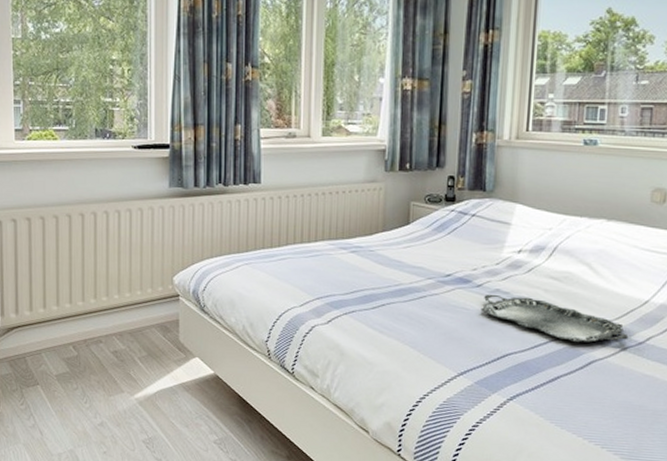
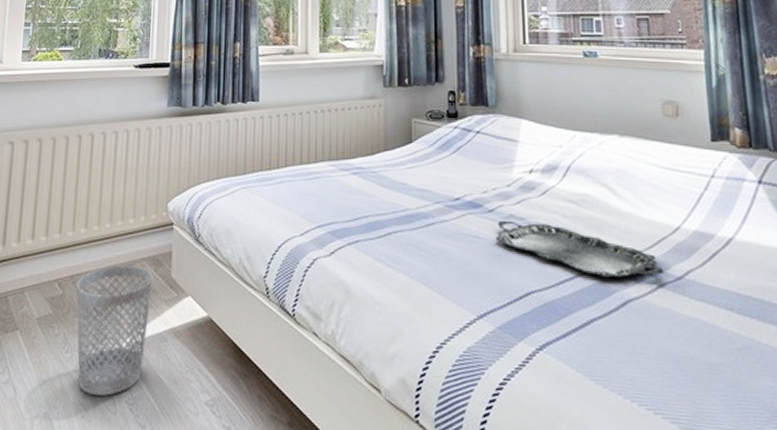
wastebasket: none [90,331,162,437] -> present [76,265,153,396]

